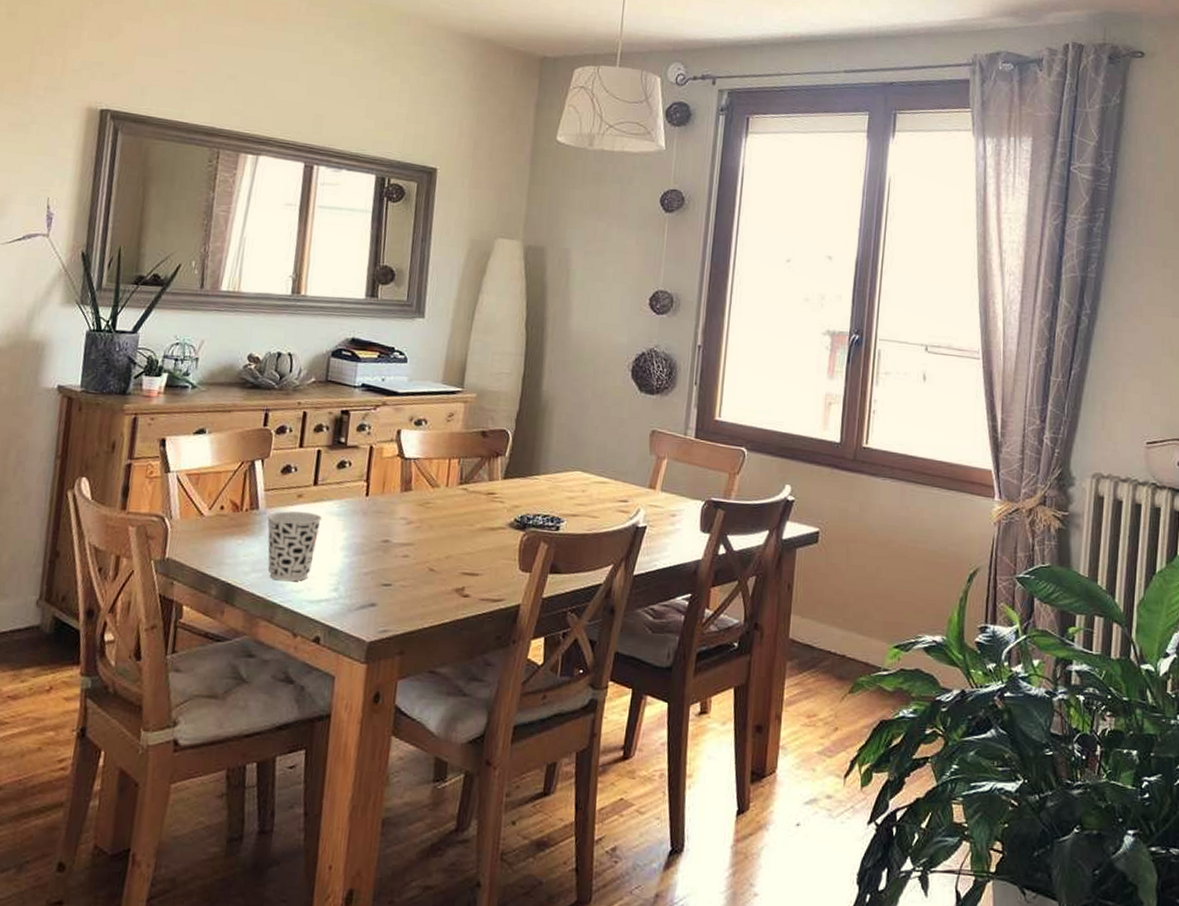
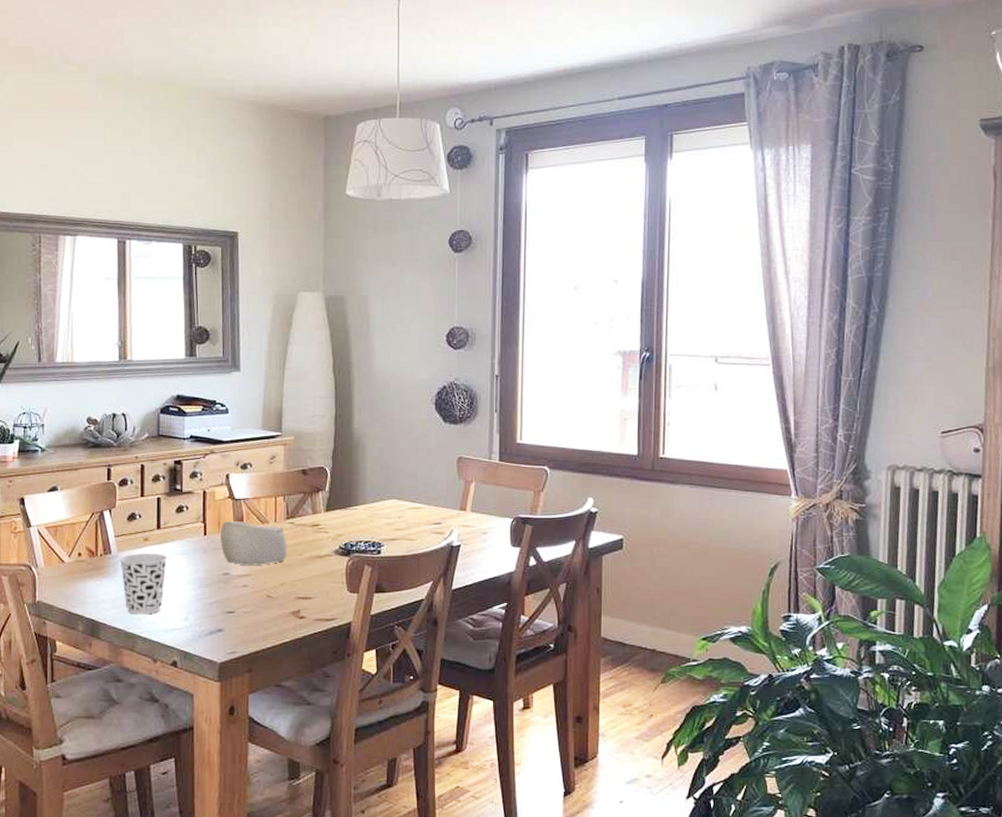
decorative bowl: none [383,482,458,534] -> present [221,521,287,566]

